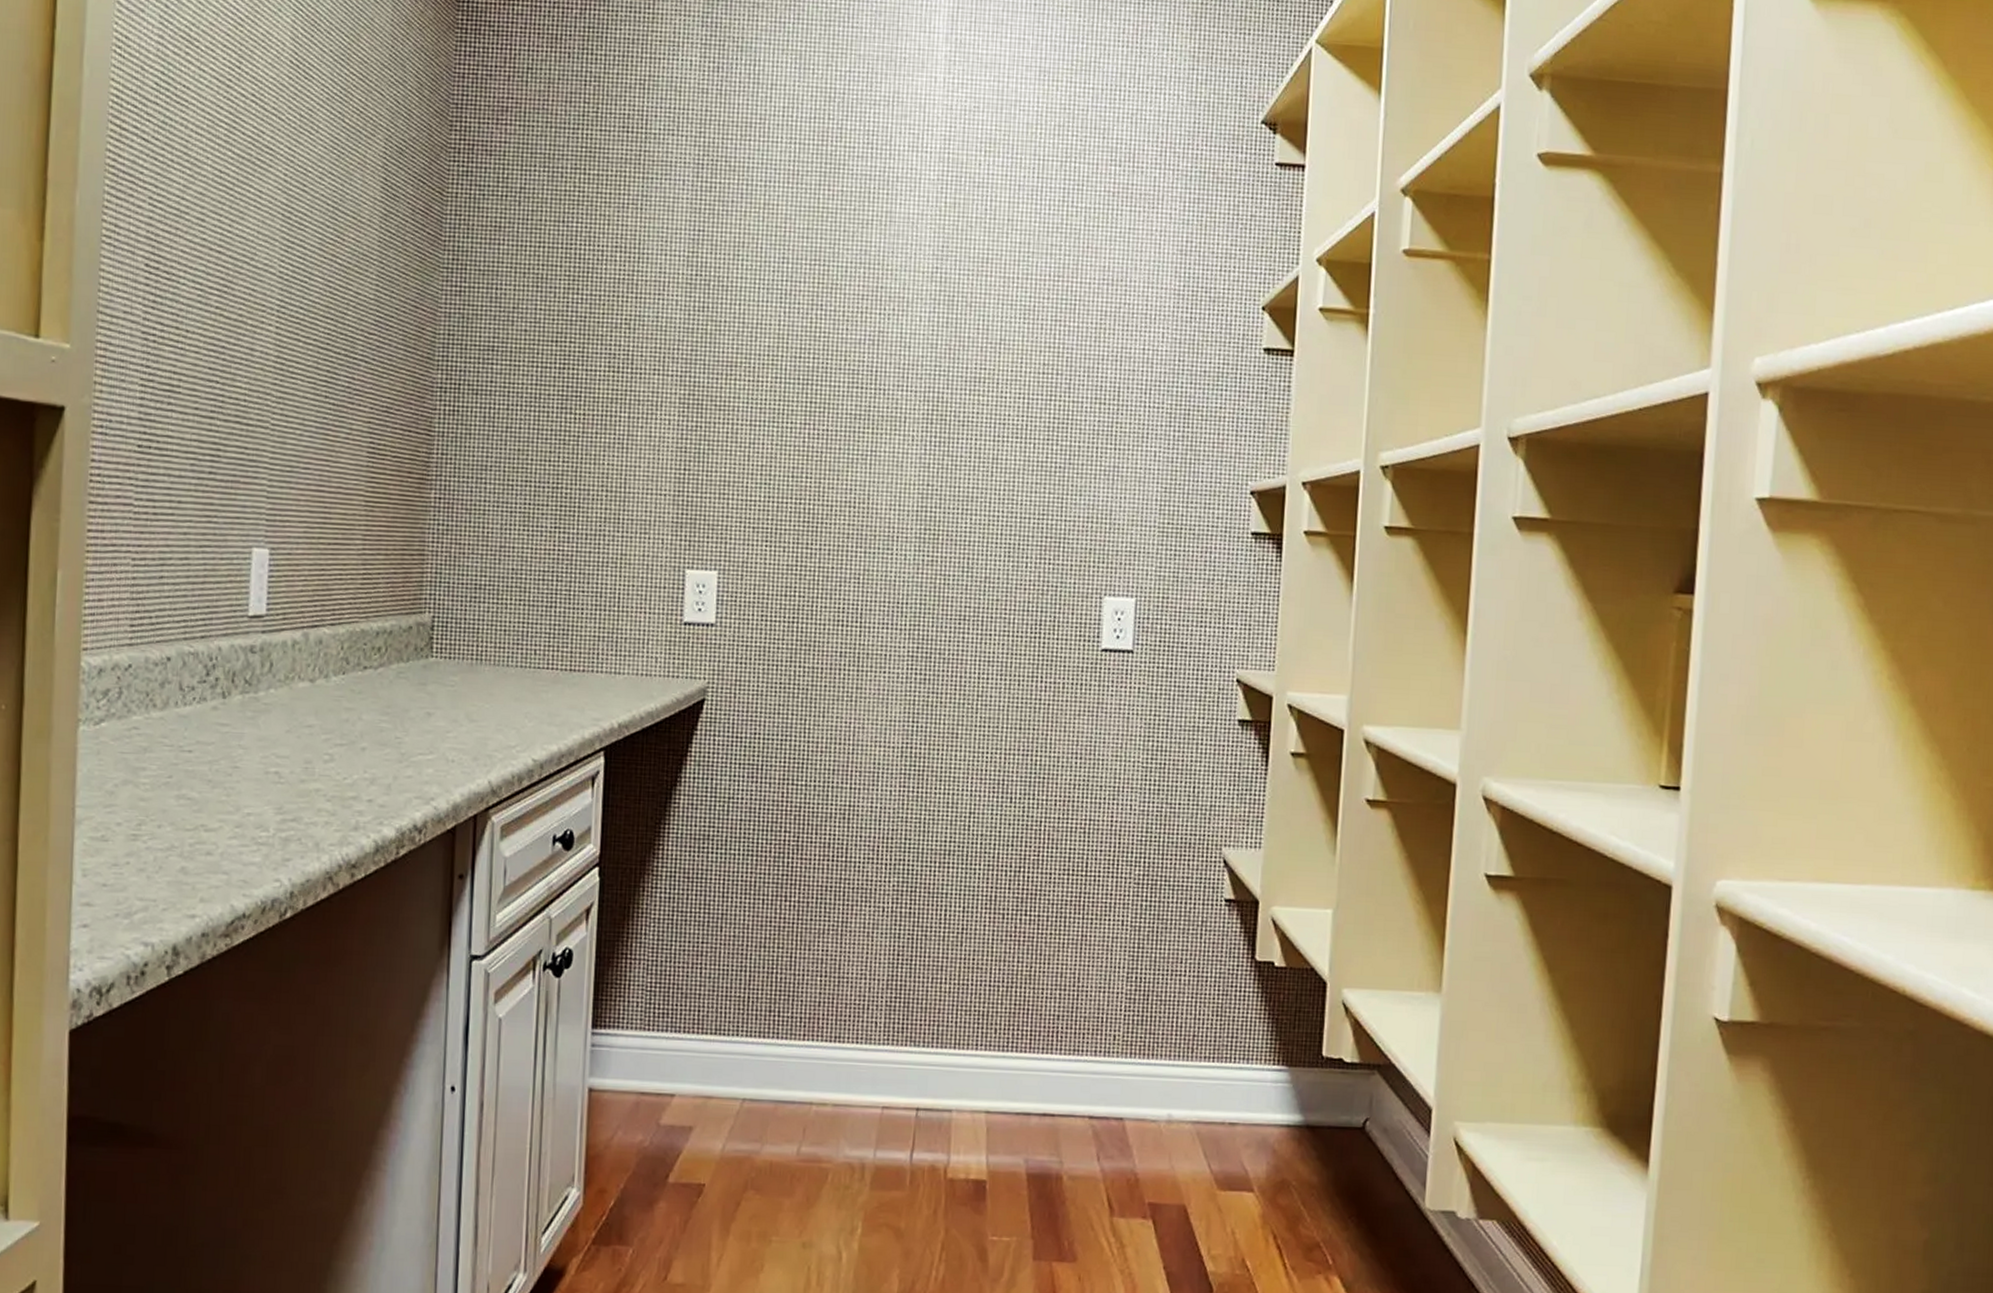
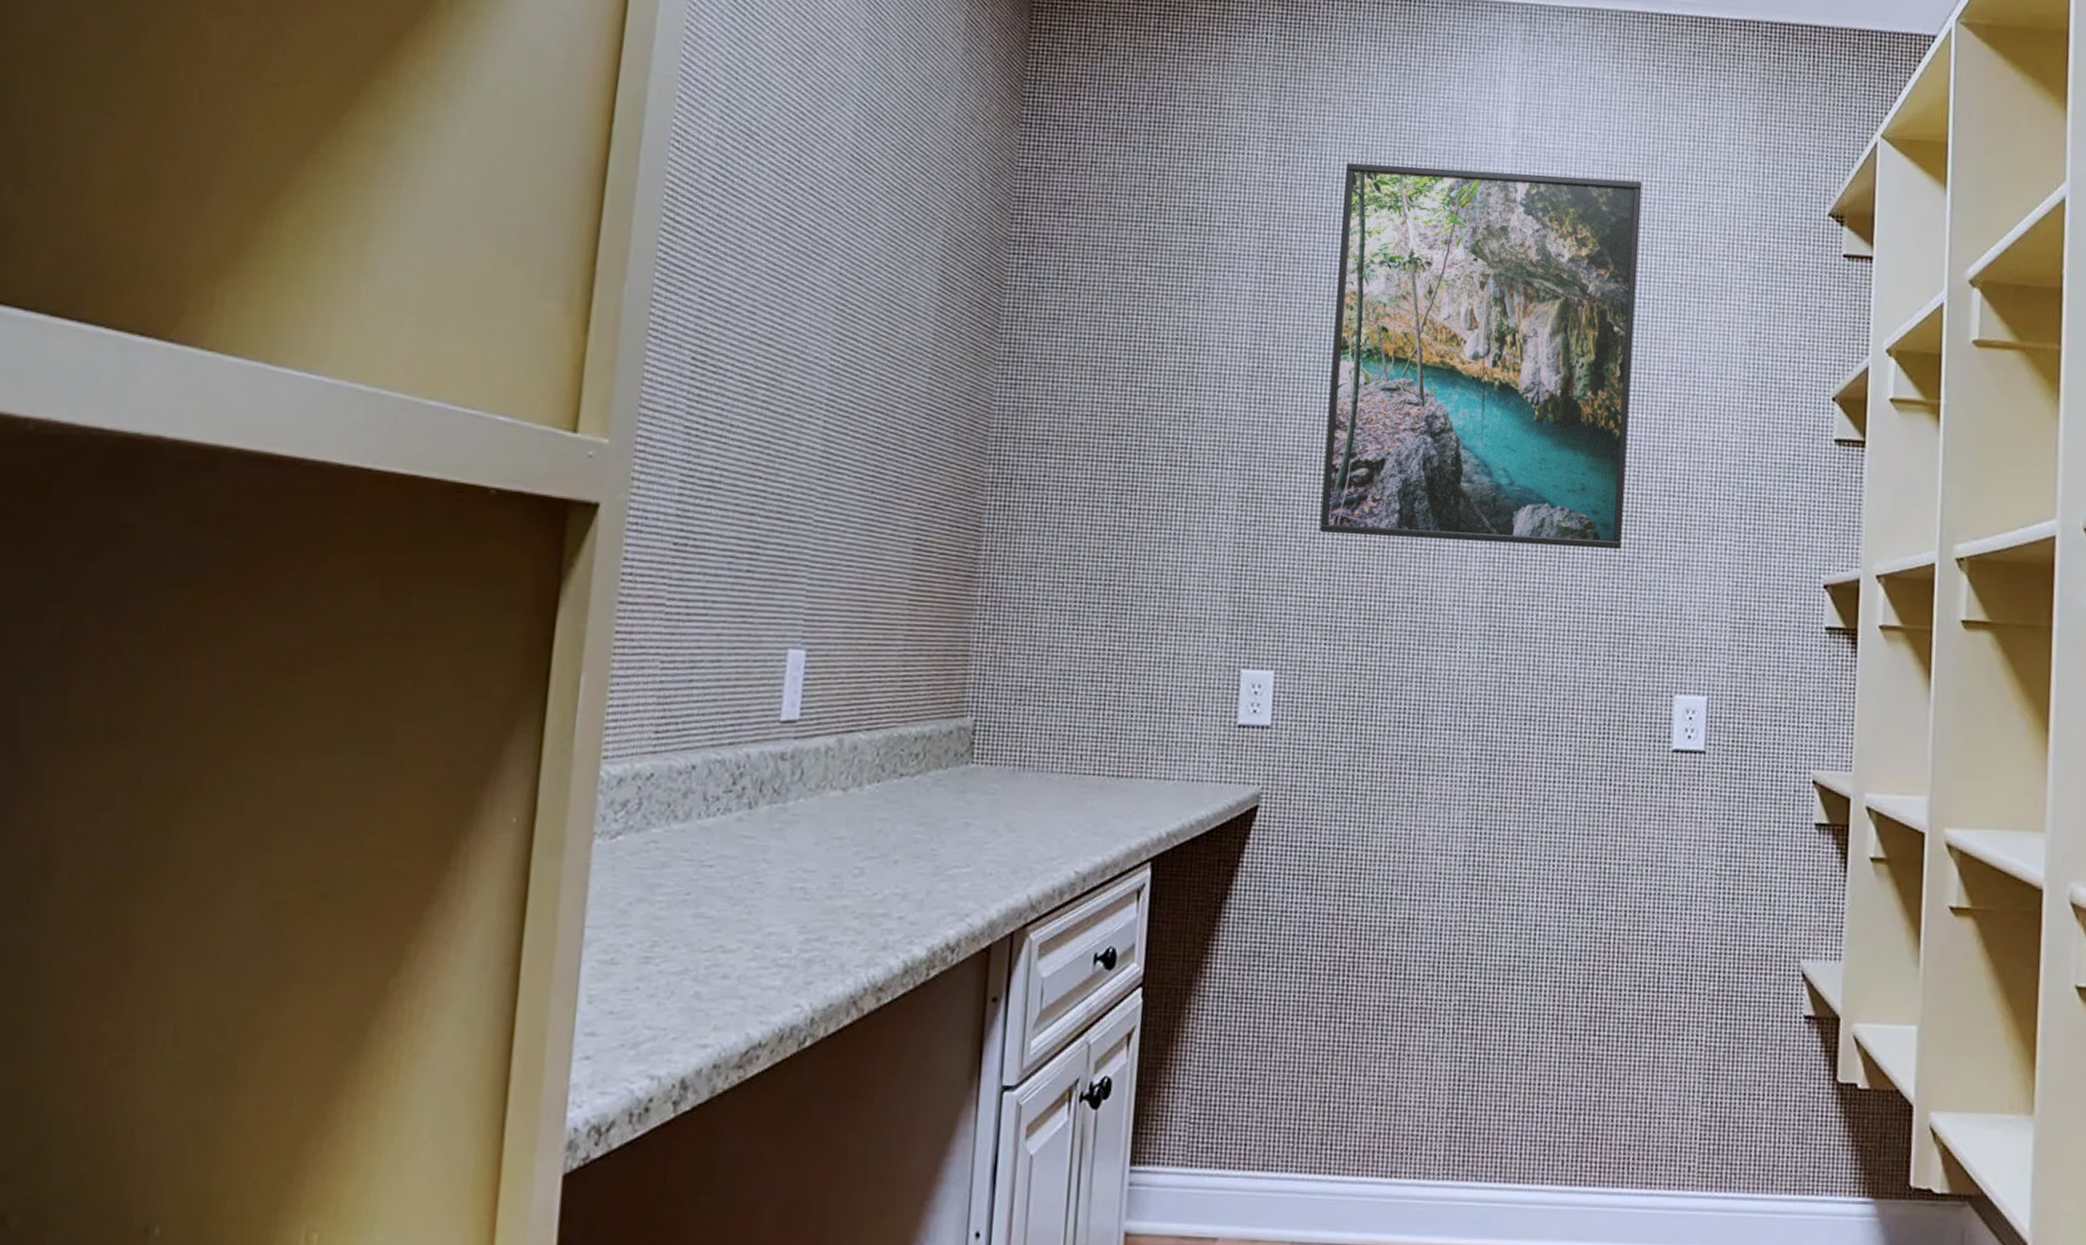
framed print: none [759,69,1075,456] -> present [1320,163,1642,550]

